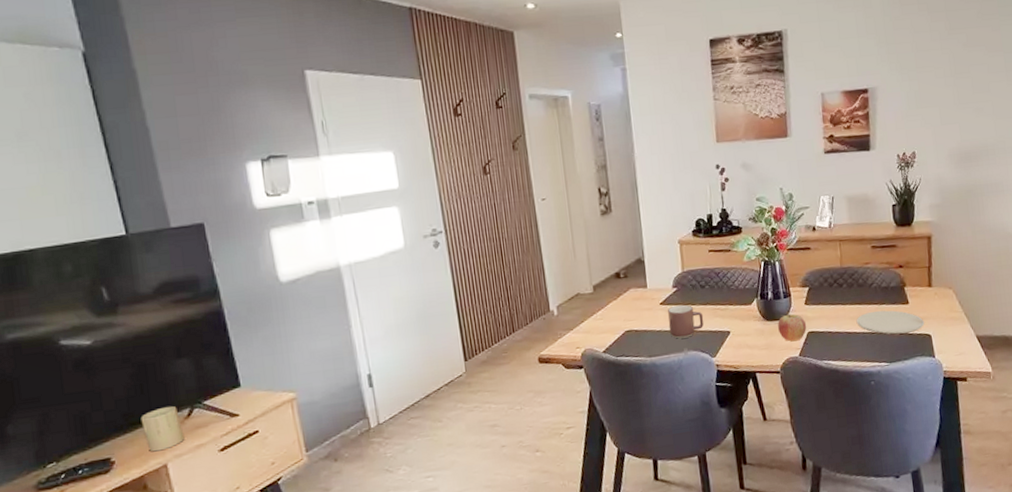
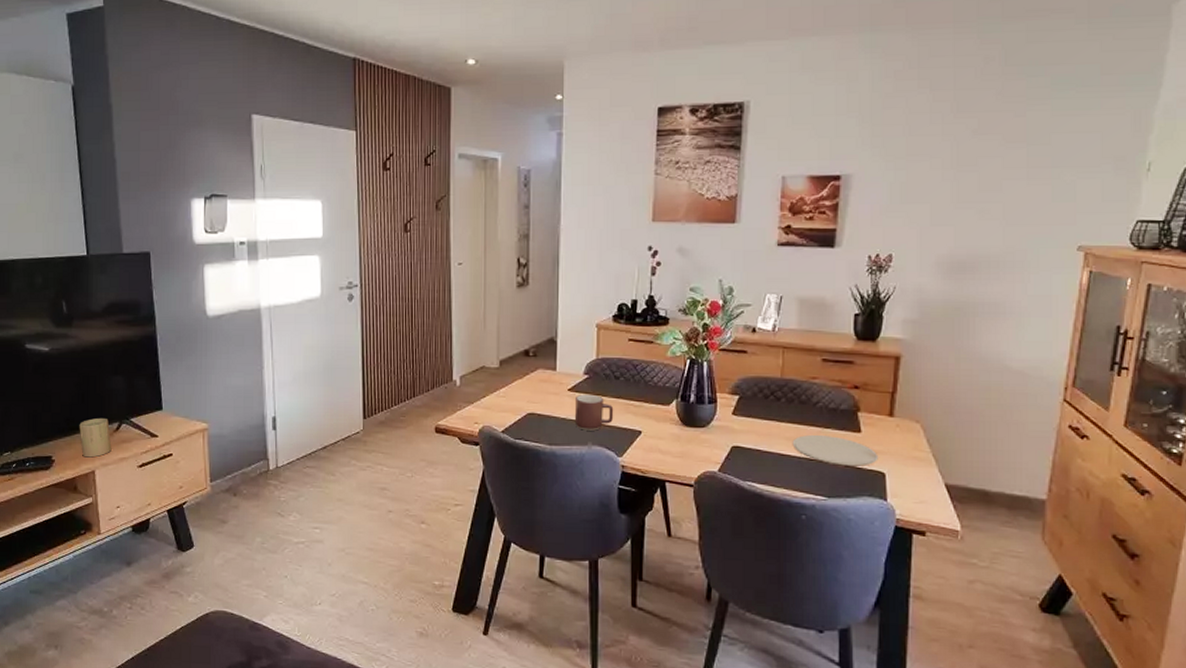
fruit: present [778,311,807,342] -> none [698,419,732,454]

